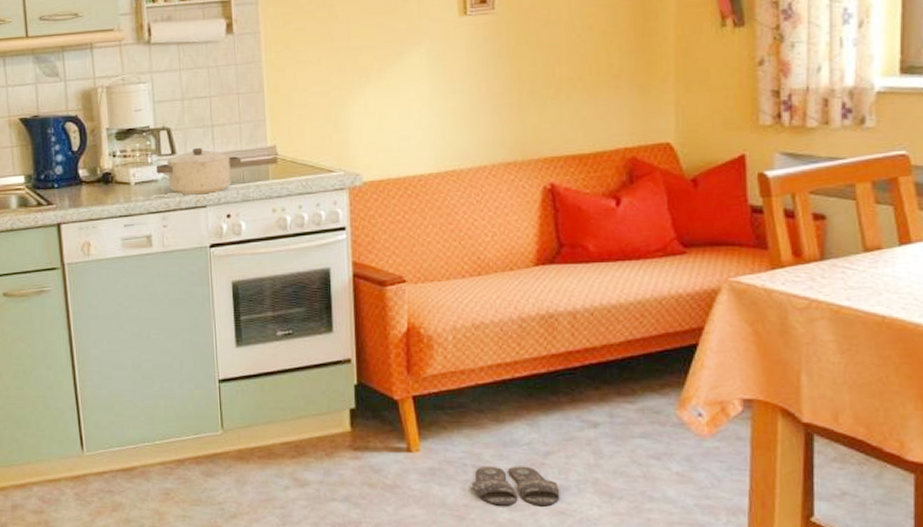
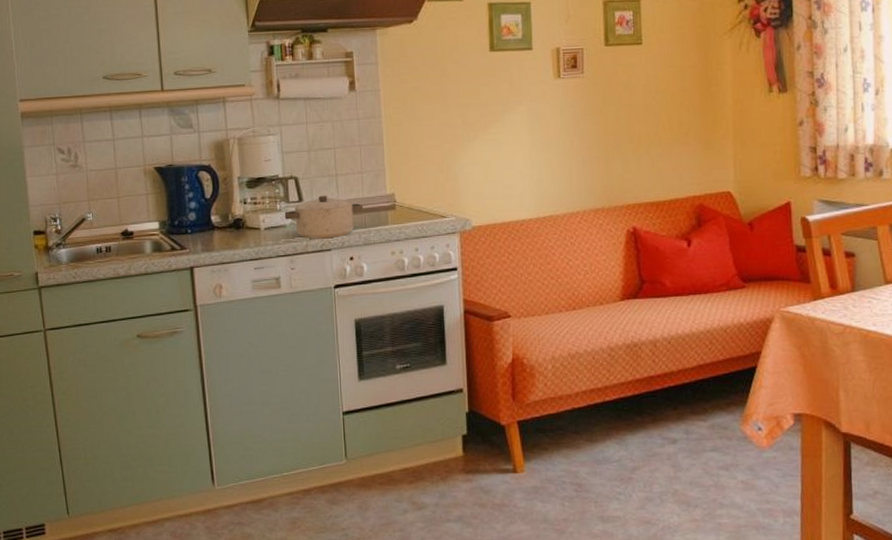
slippers: present [471,466,560,507] -> none [570,481,646,519]

